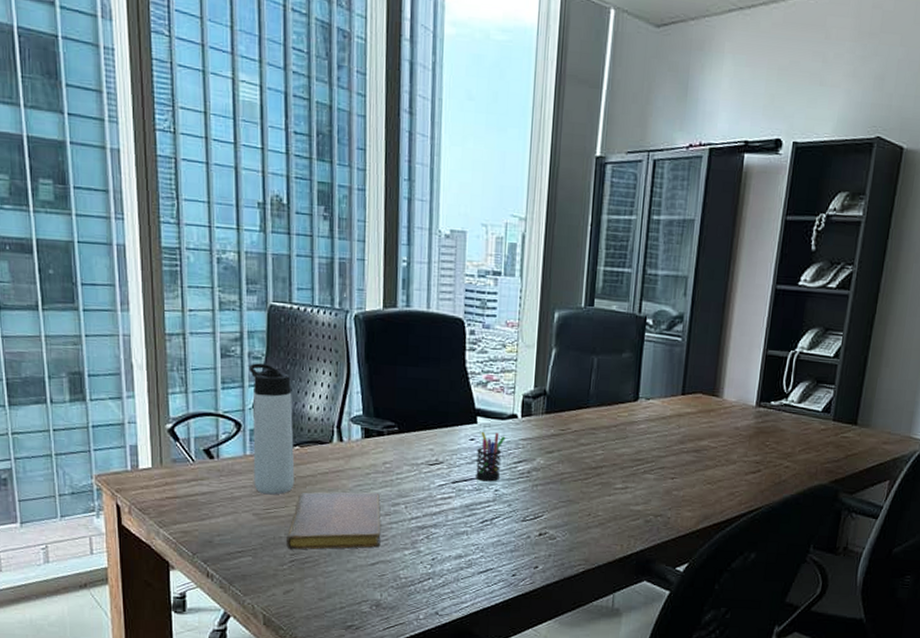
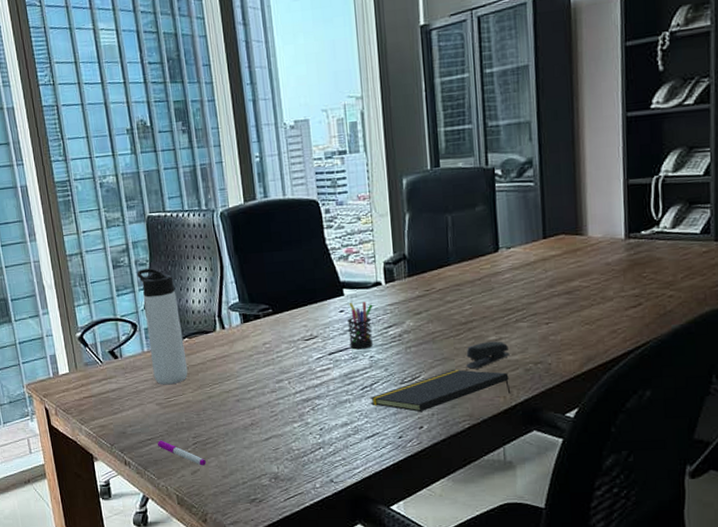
pen: none [248,554,302,586] -> present [157,440,206,466]
notebook: present [287,492,381,550] -> none [187,372,271,433]
notepad: none [488,513,629,552] -> present [369,370,511,413]
stapler: none [589,489,633,515] -> present [466,341,510,369]

